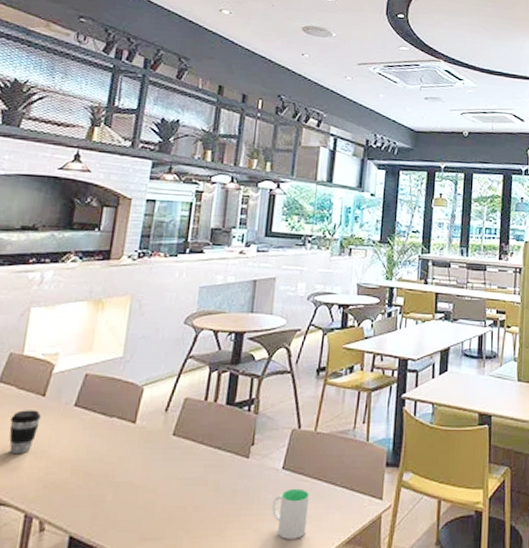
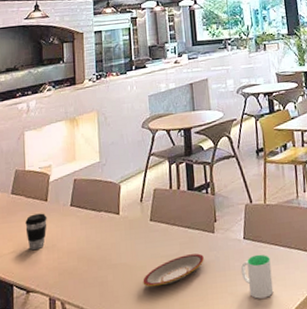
plate: none [149,480,231,514] -> present [143,253,204,287]

